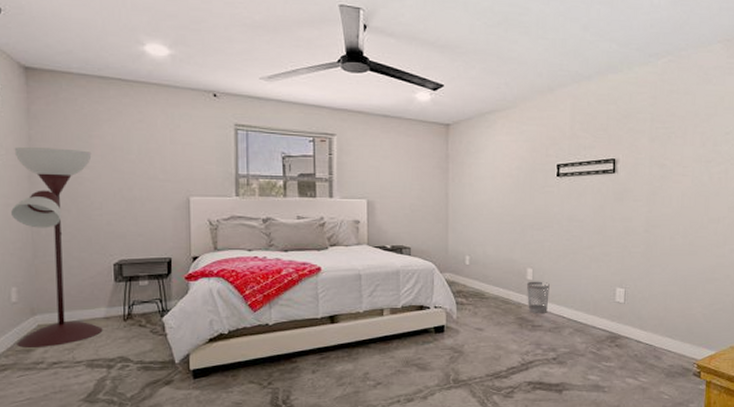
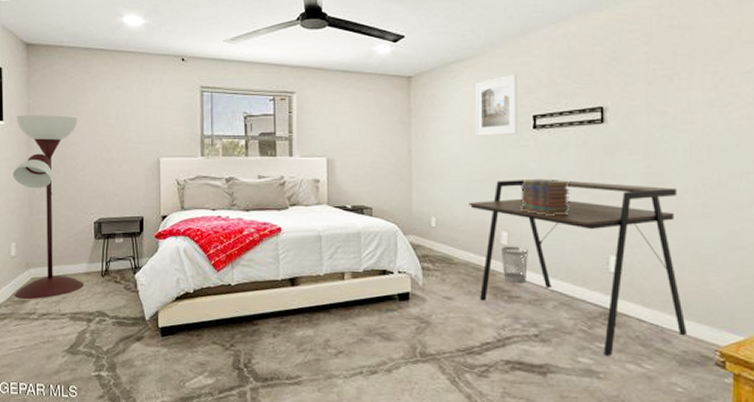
desk: none [499,221,674,373] -> present [469,178,688,356]
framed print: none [507,126,545,182] -> present [476,73,518,136]
book stack: none [544,221,587,254] -> present [521,178,571,216]

